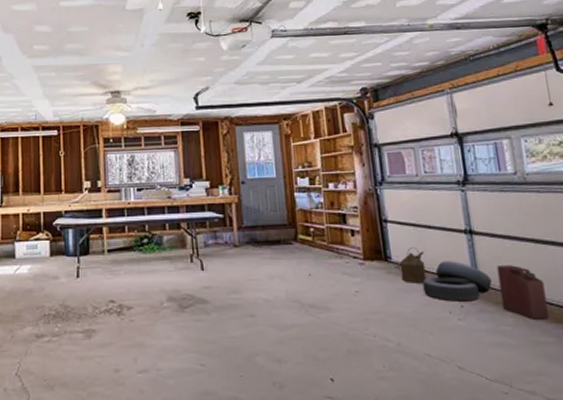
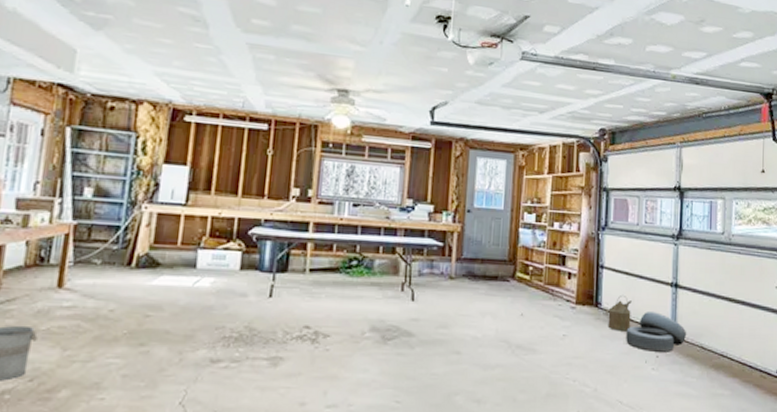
jerry can: present [496,265,549,320] -> none [691,320,729,373]

